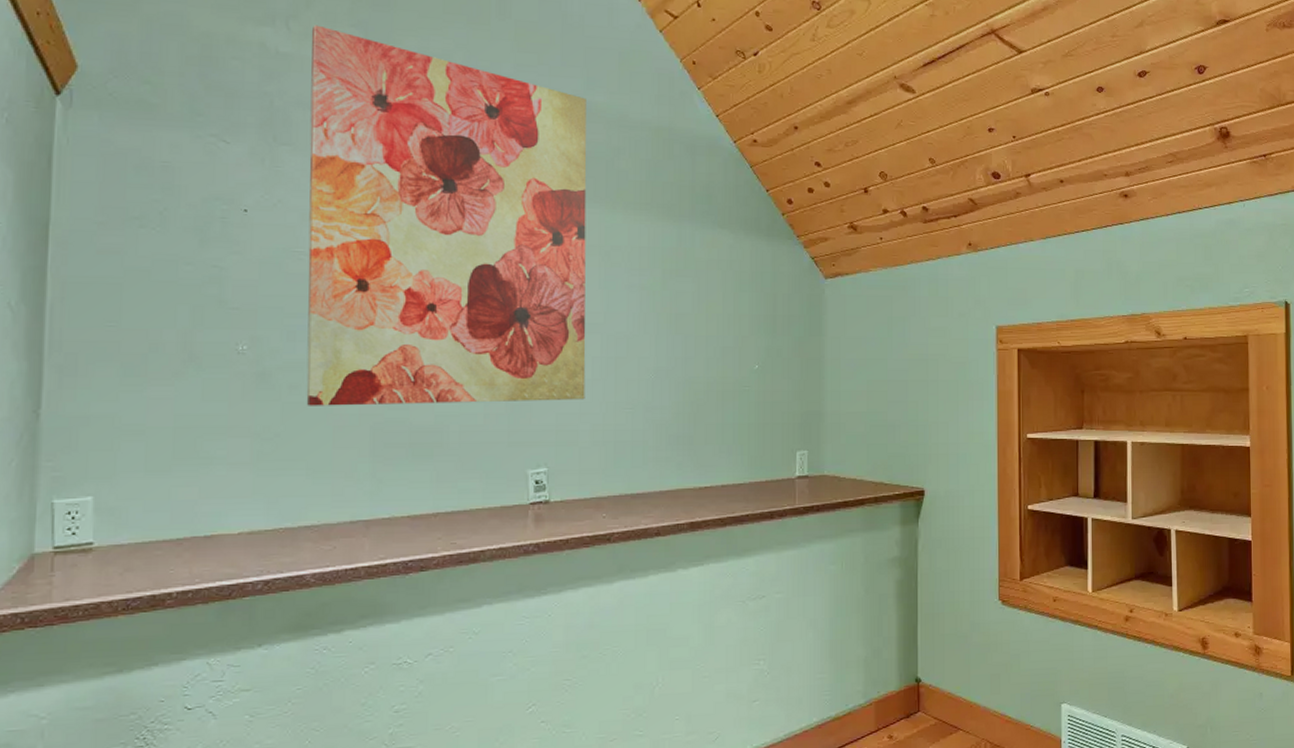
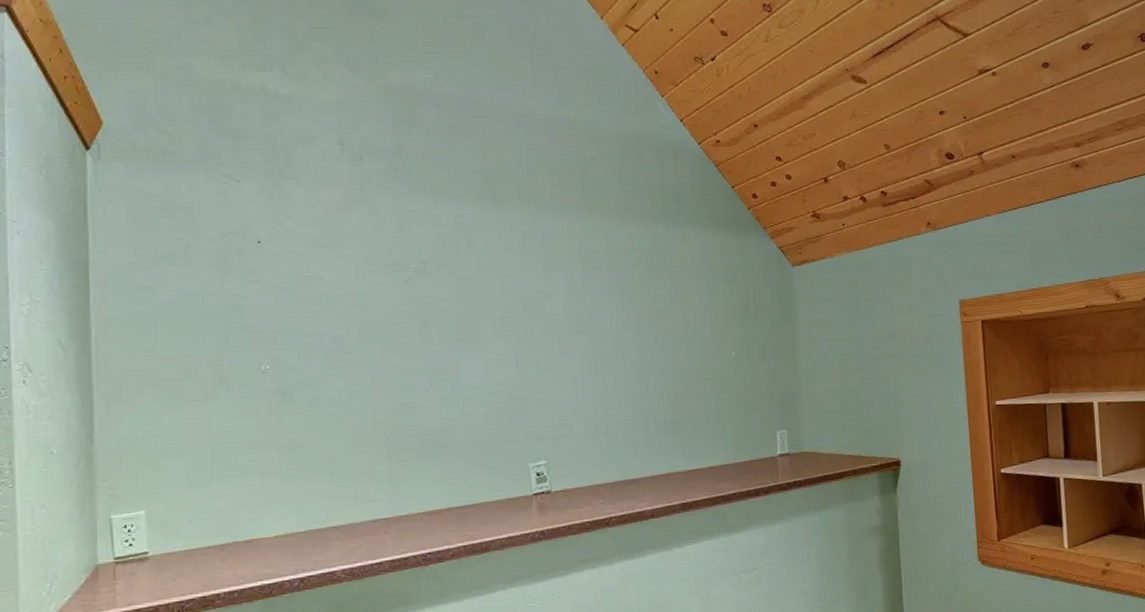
wall art: present [306,25,587,406] -> none [305,66,577,417]

